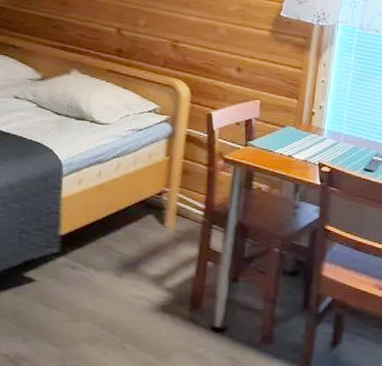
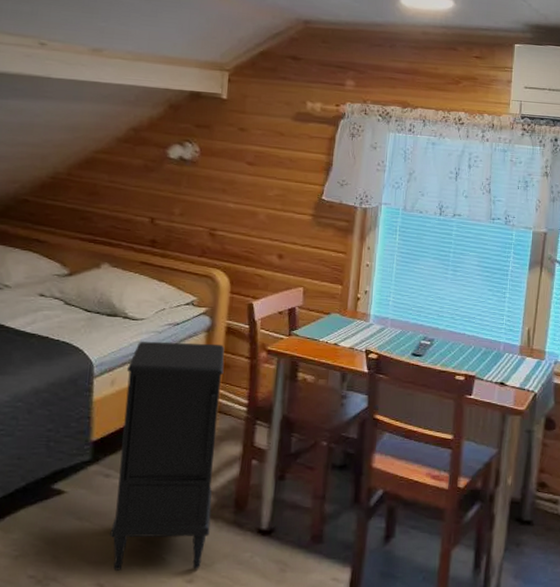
nightstand: none [75,144,184,360] -> present [110,341,225,571]

